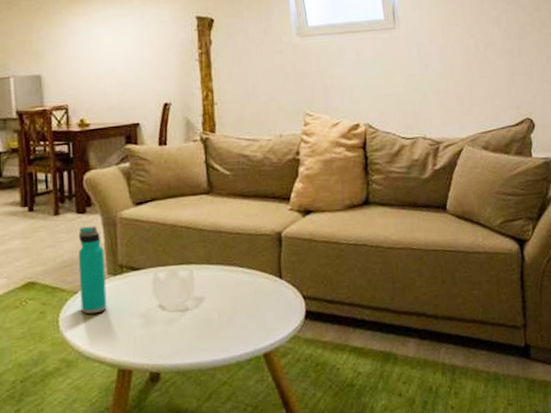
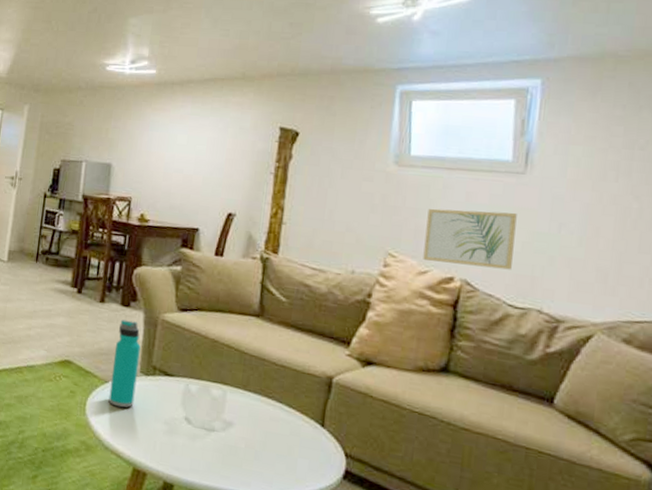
wall art: none [330,61,399,114] -> present [423,208,517,270]

